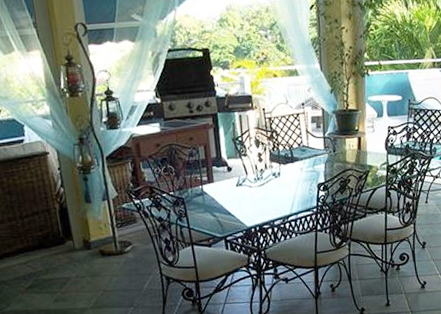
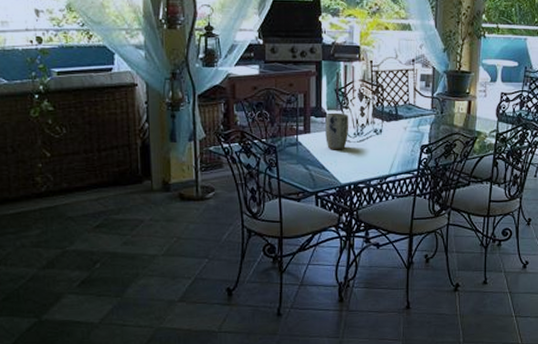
plant pot: none [226,160,250,196] -> present [325,112,349,150]

